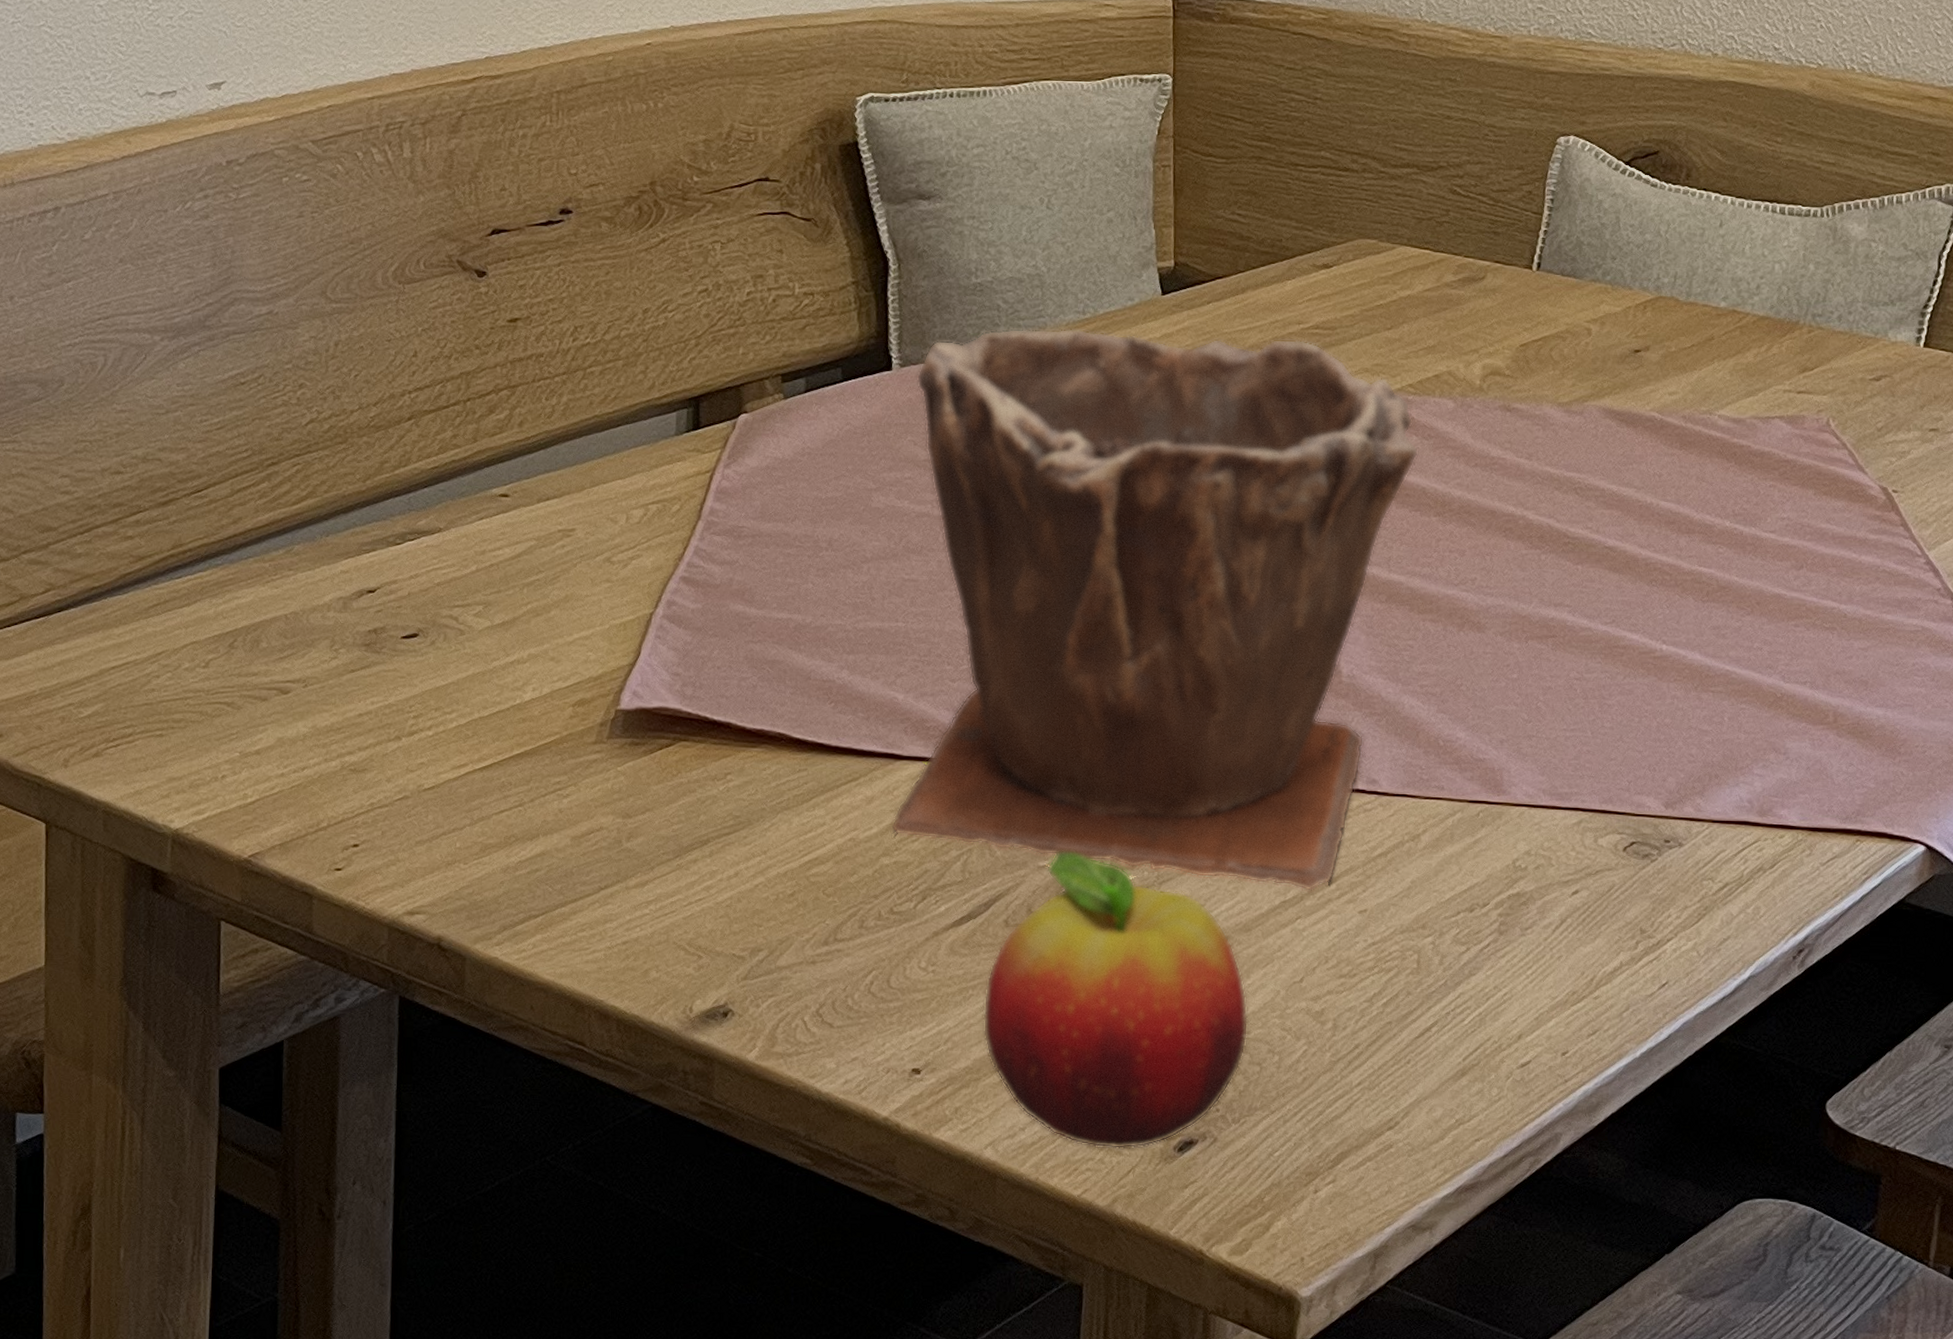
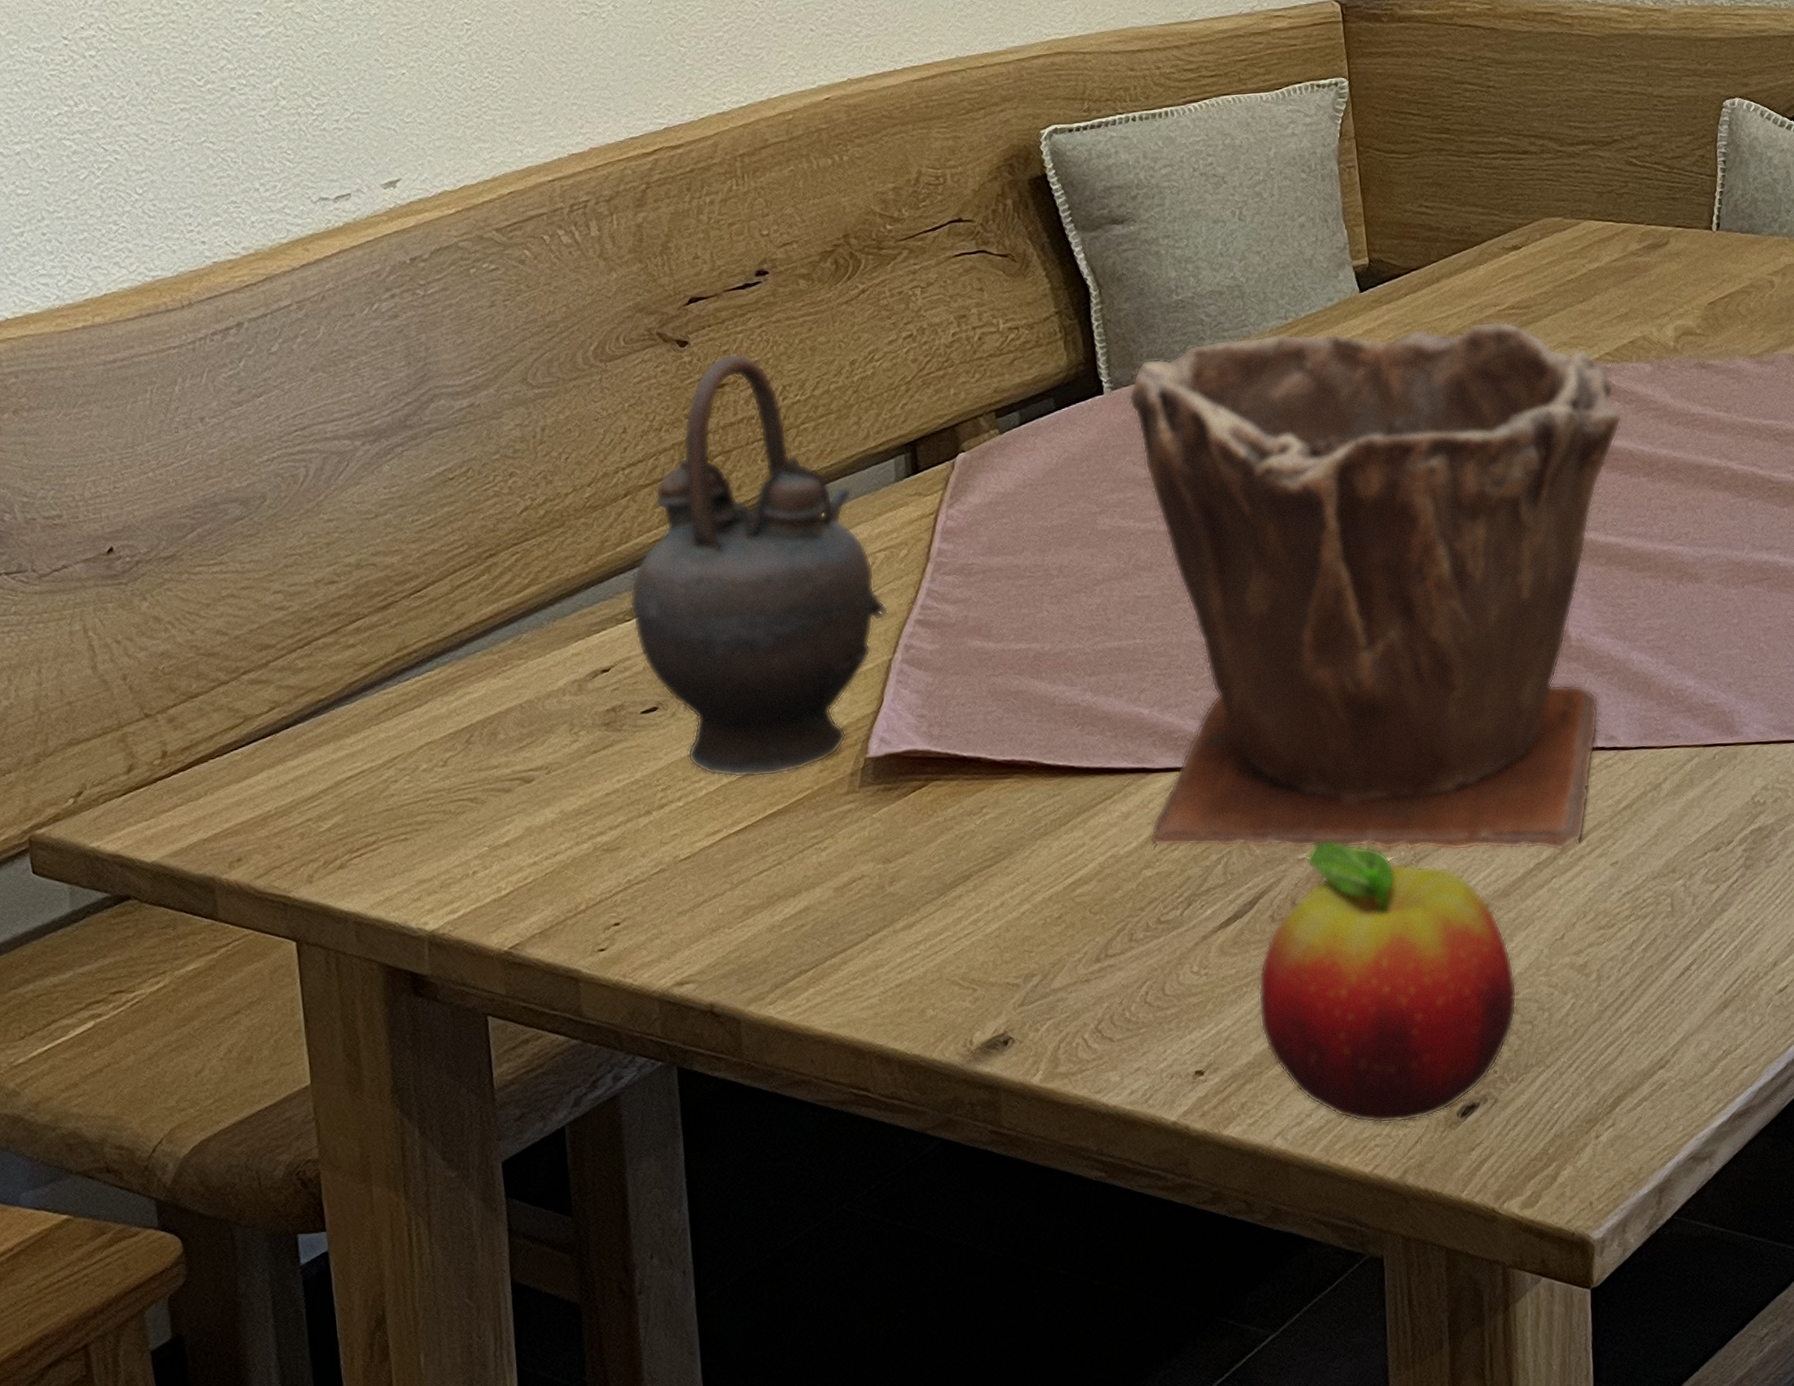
teapot: none [401,289,655,717] -> present [629,353,889,778]

